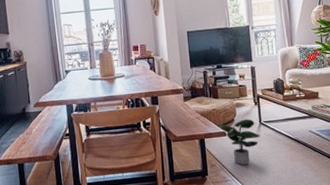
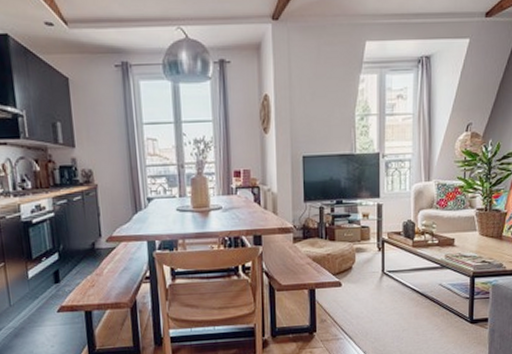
potted plant: present [219,118,261,166] -> none [334,267,382,322]

